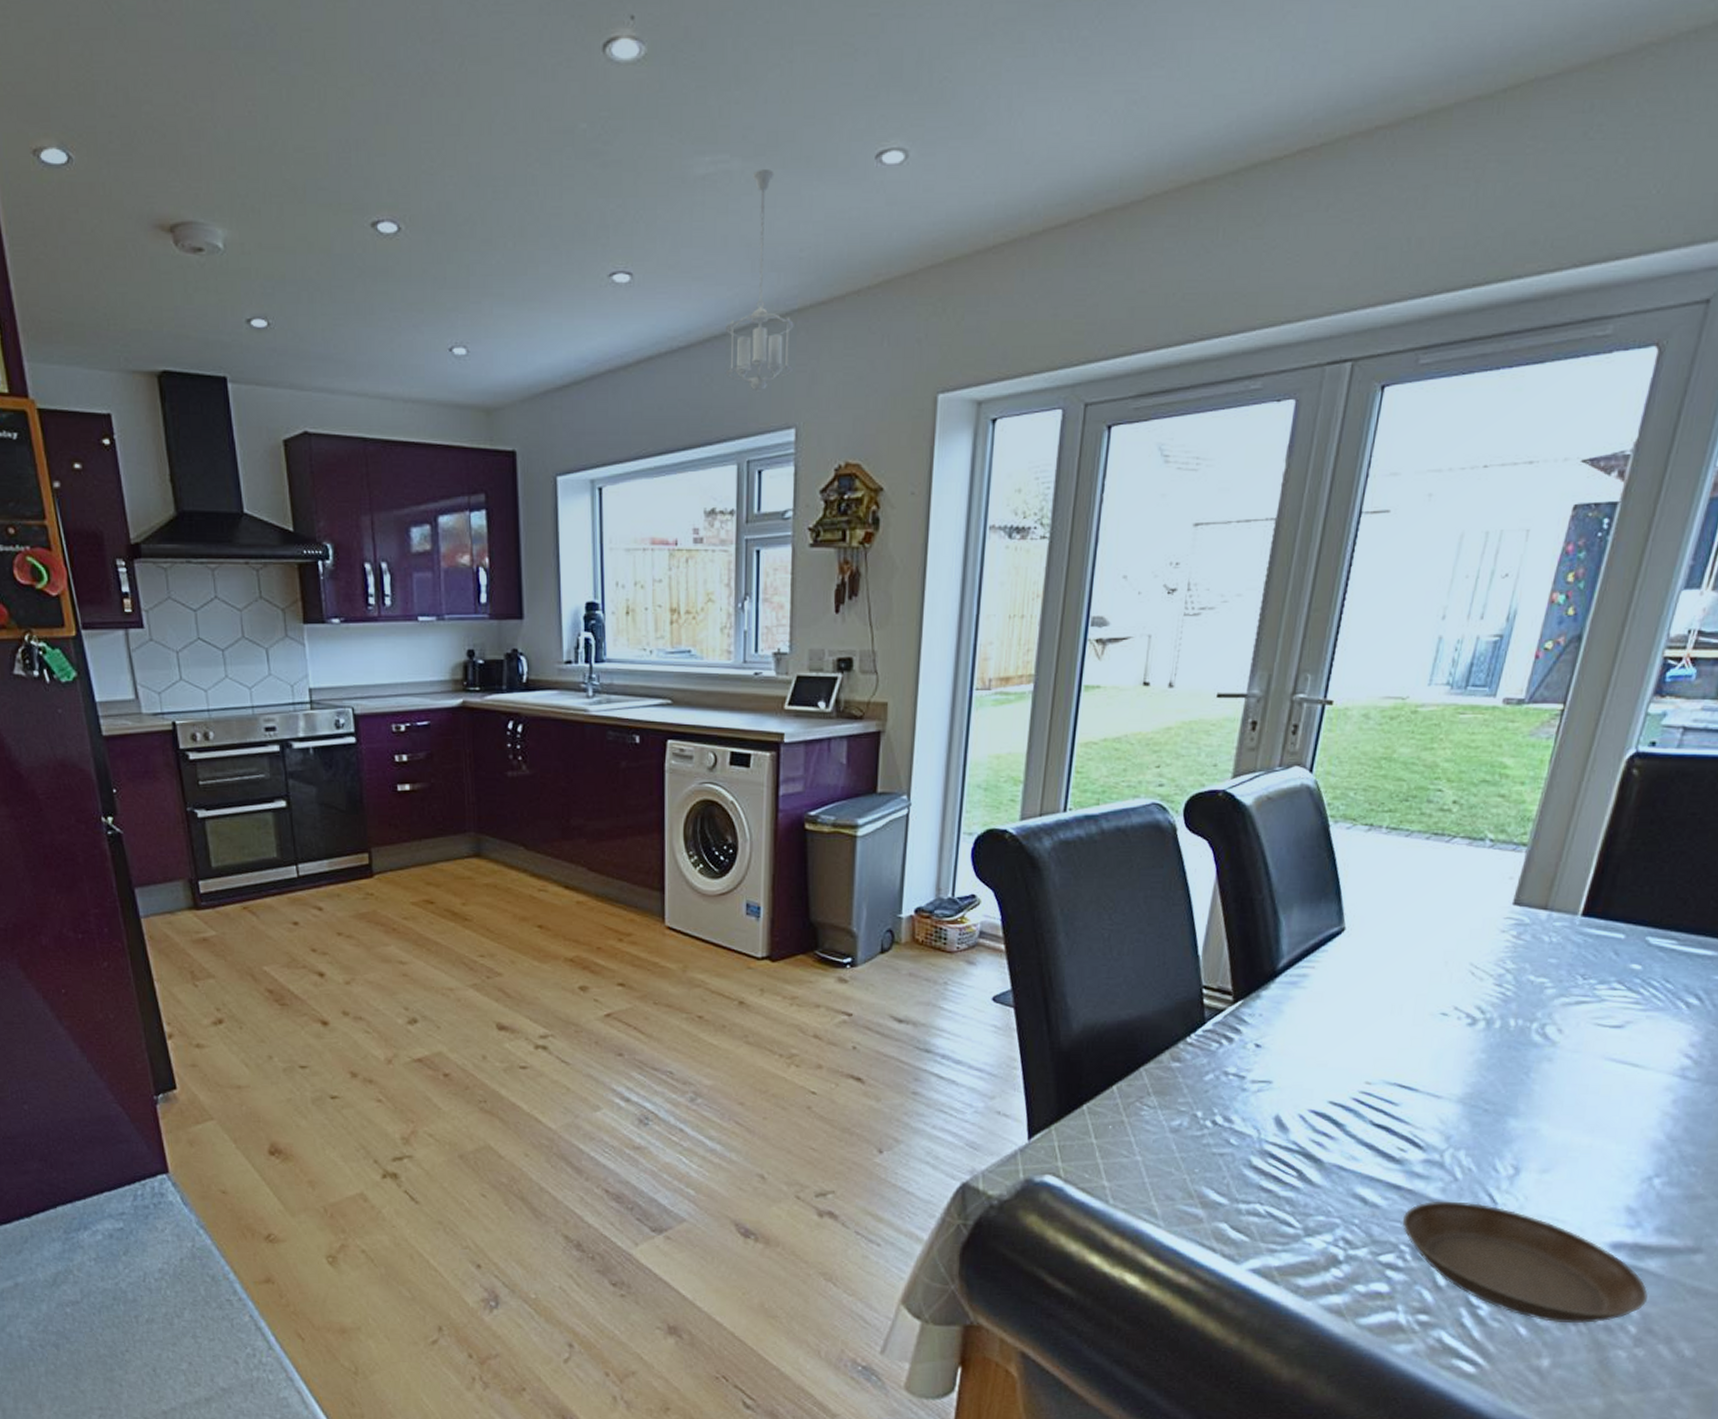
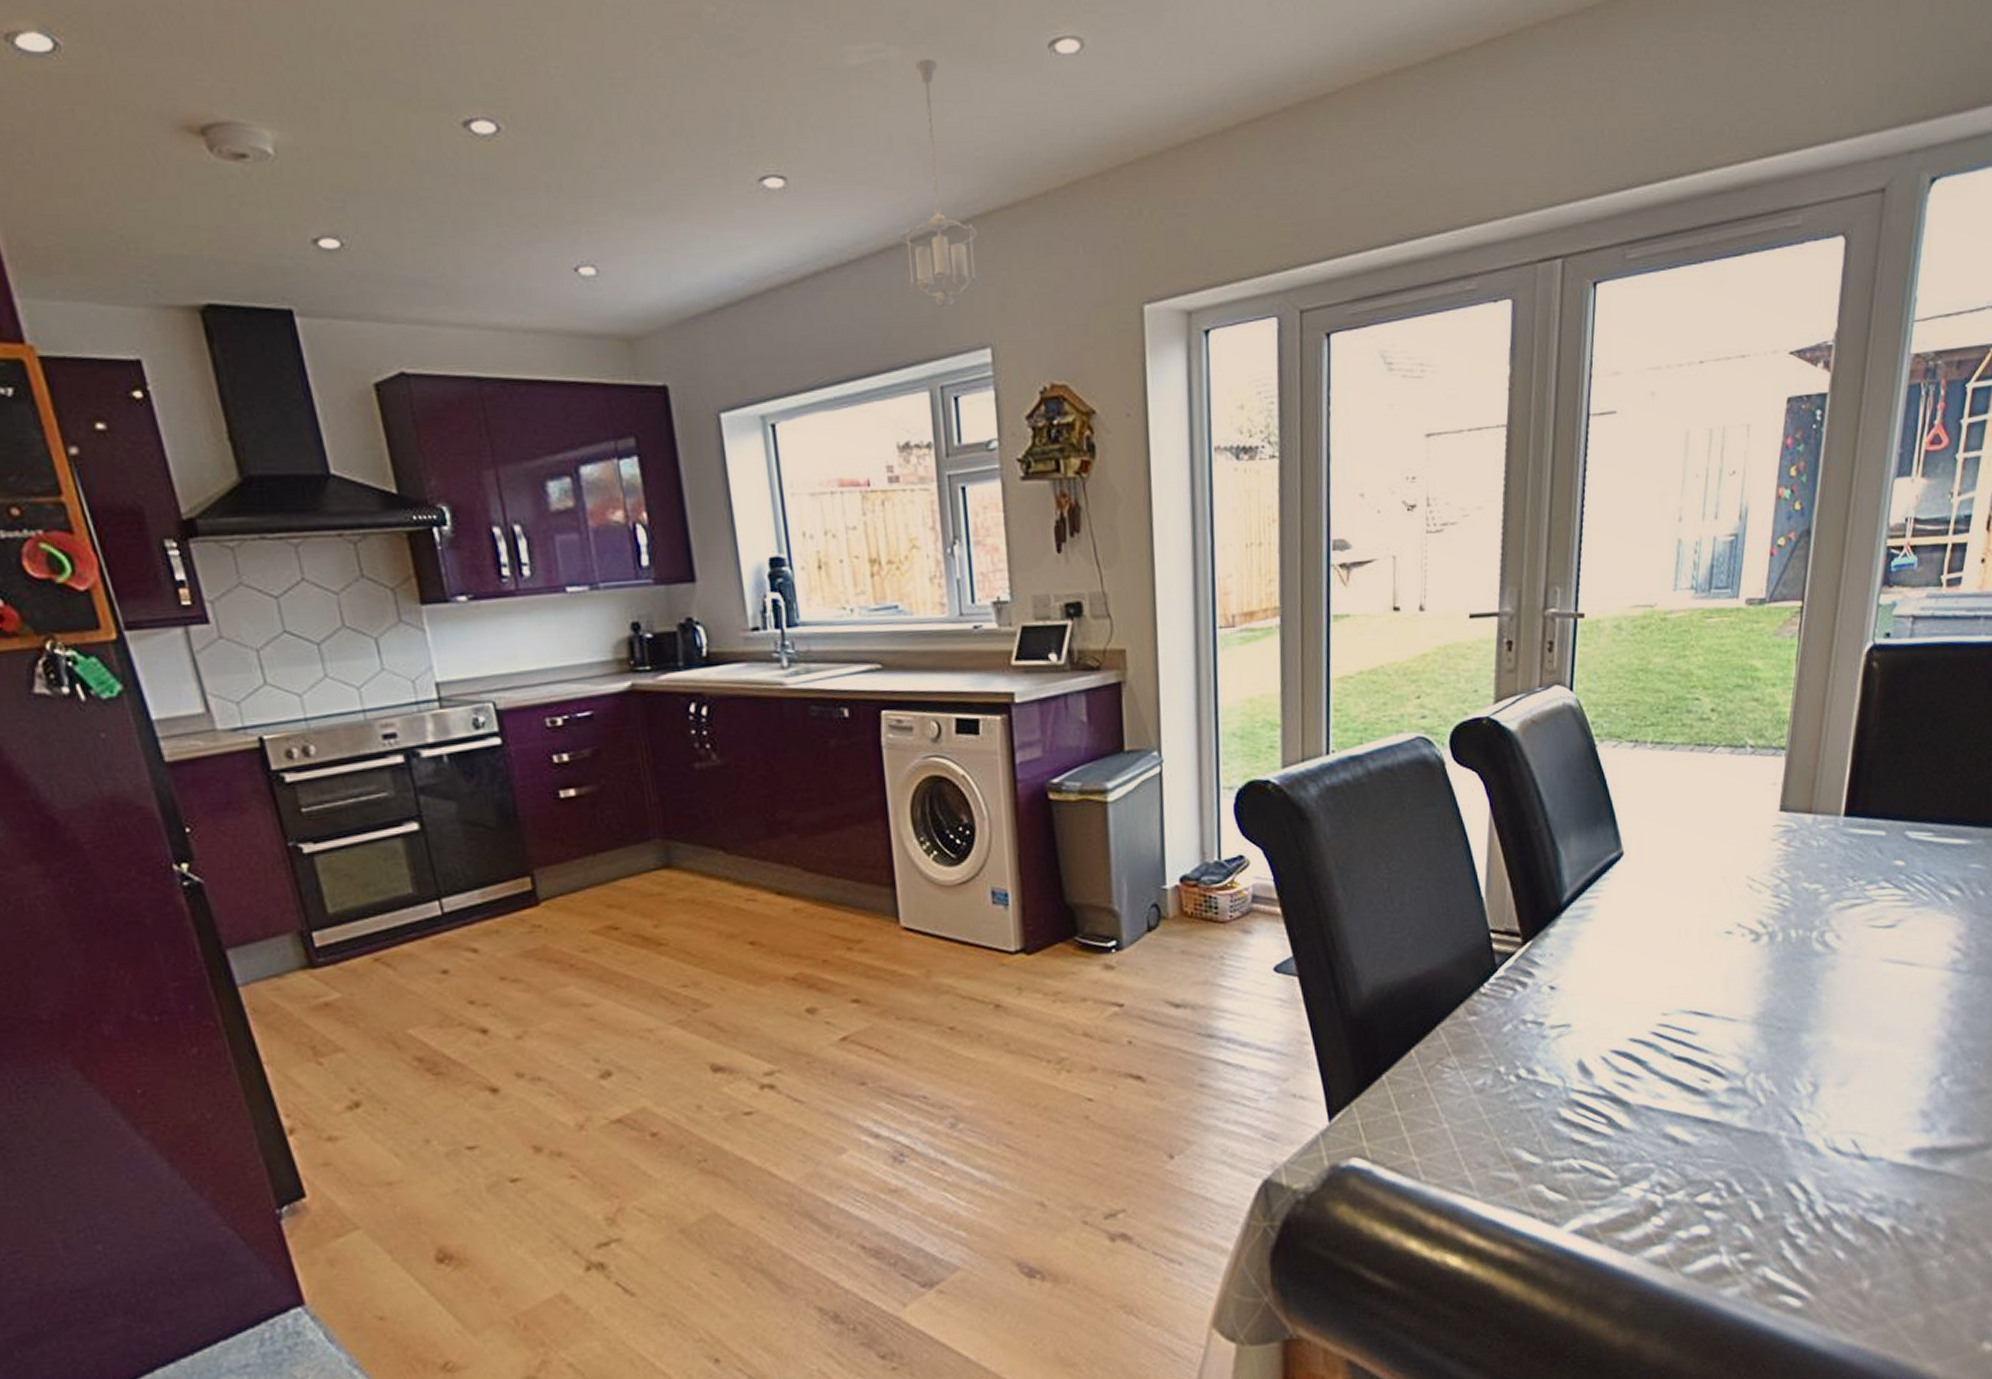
saucer: present [1402,1201,1648,1323] -> none [1714,1127,1950,1241]

